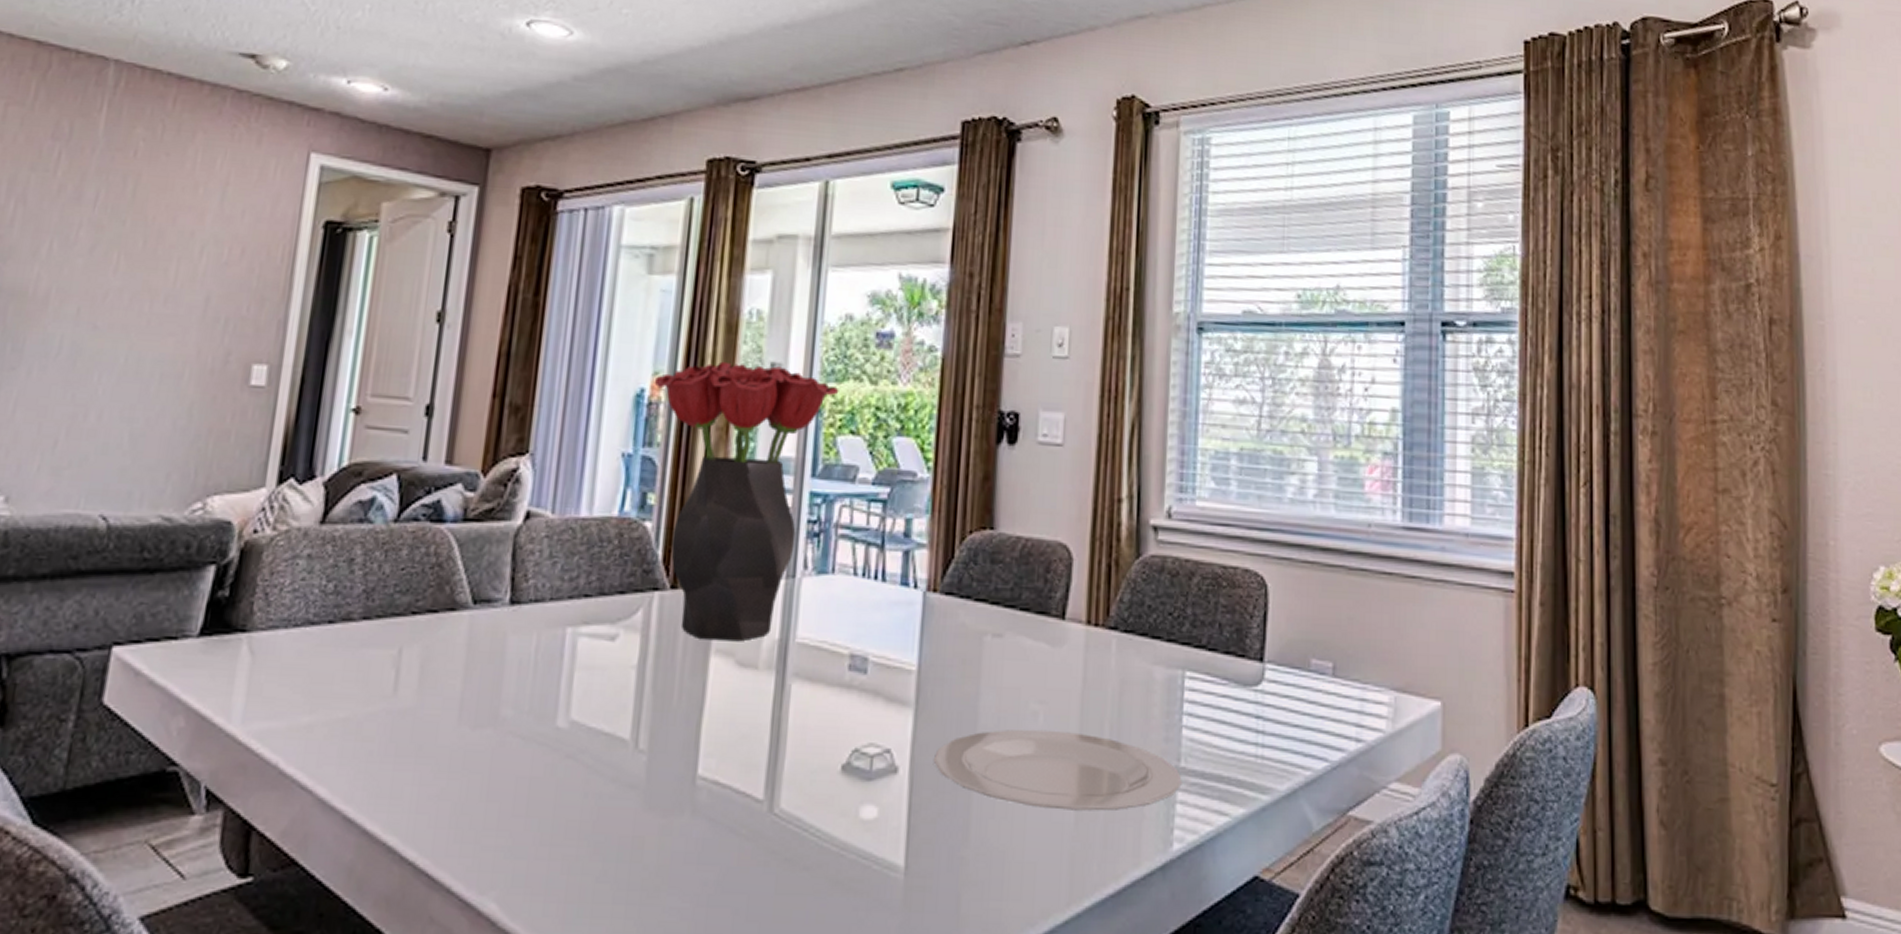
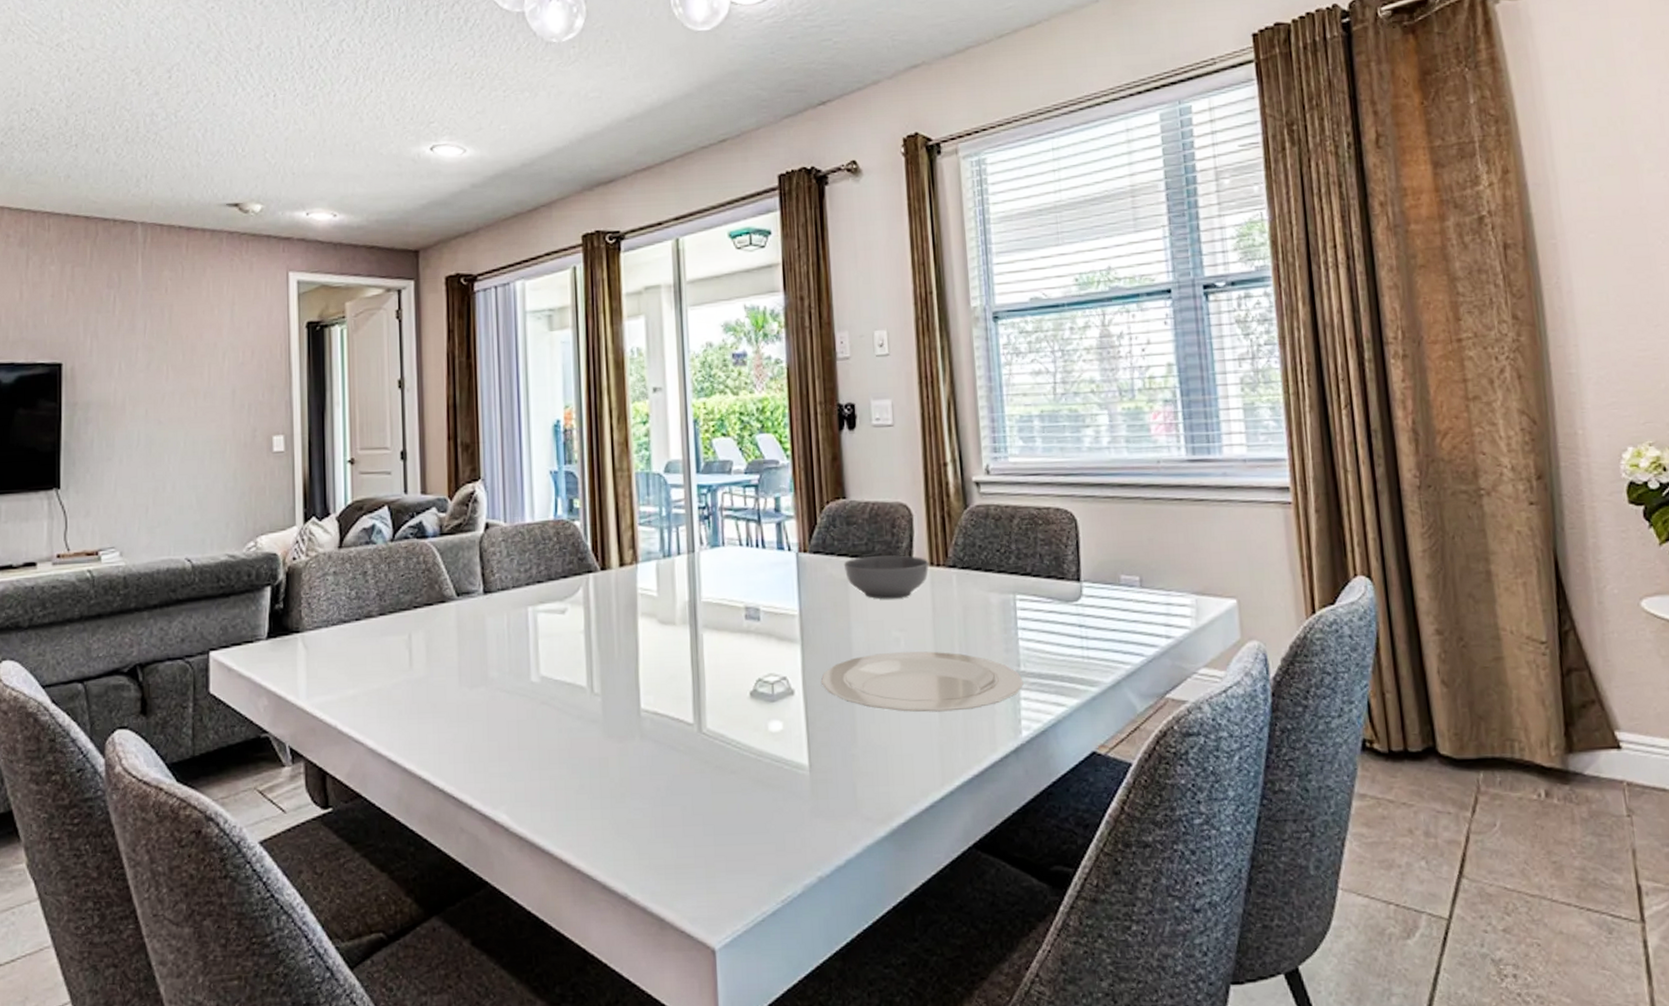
bouquet: present [654,361,839,641] -> none [566,390,709,606]
bowl: none [980,605,1086,662] -> present [843,555,929,599]

